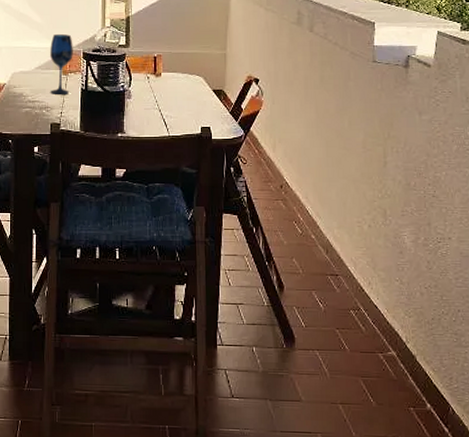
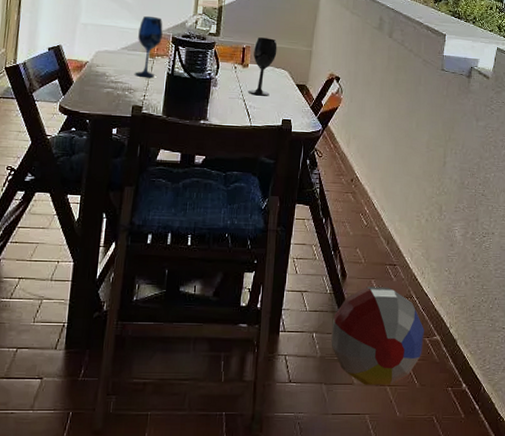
wine glass: none [163,44,190,105] -> present [248,37,278,96]
beachball: none [272,298,377,403] -> present [331,286,424,385]

